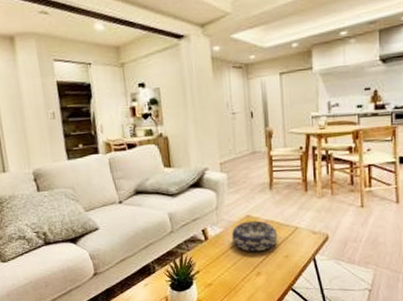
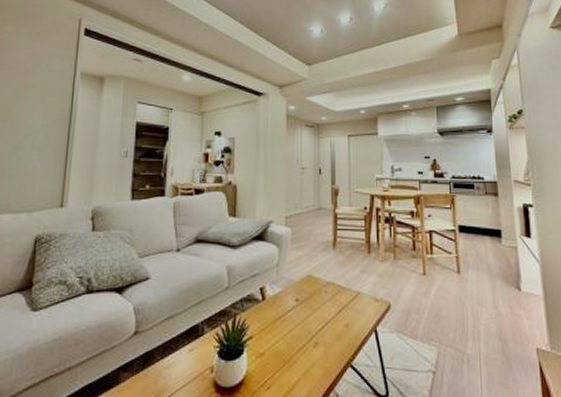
decorative bowl: present [231,220,278,252] -> none [290,282,339,318]

